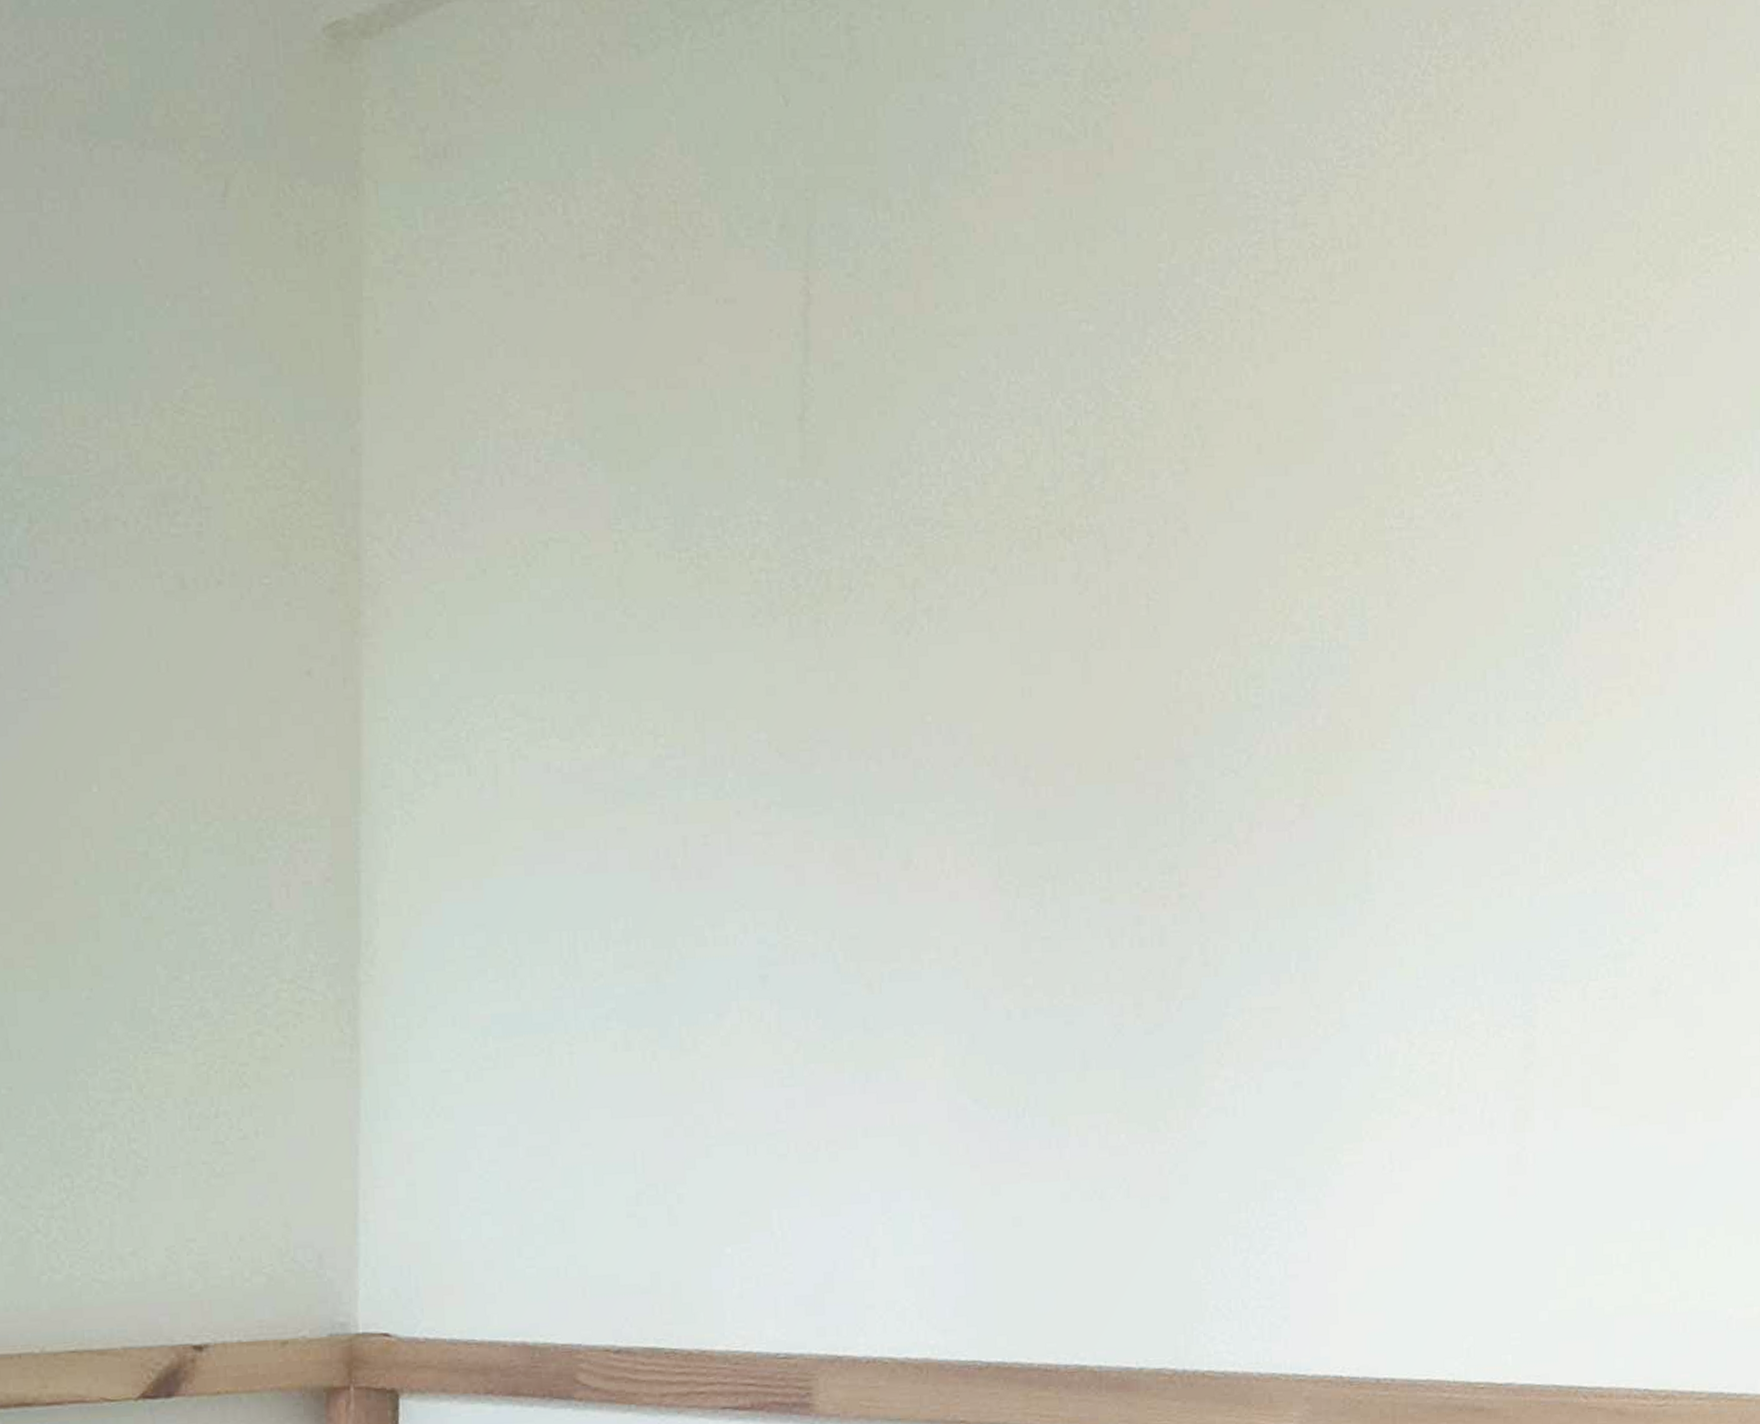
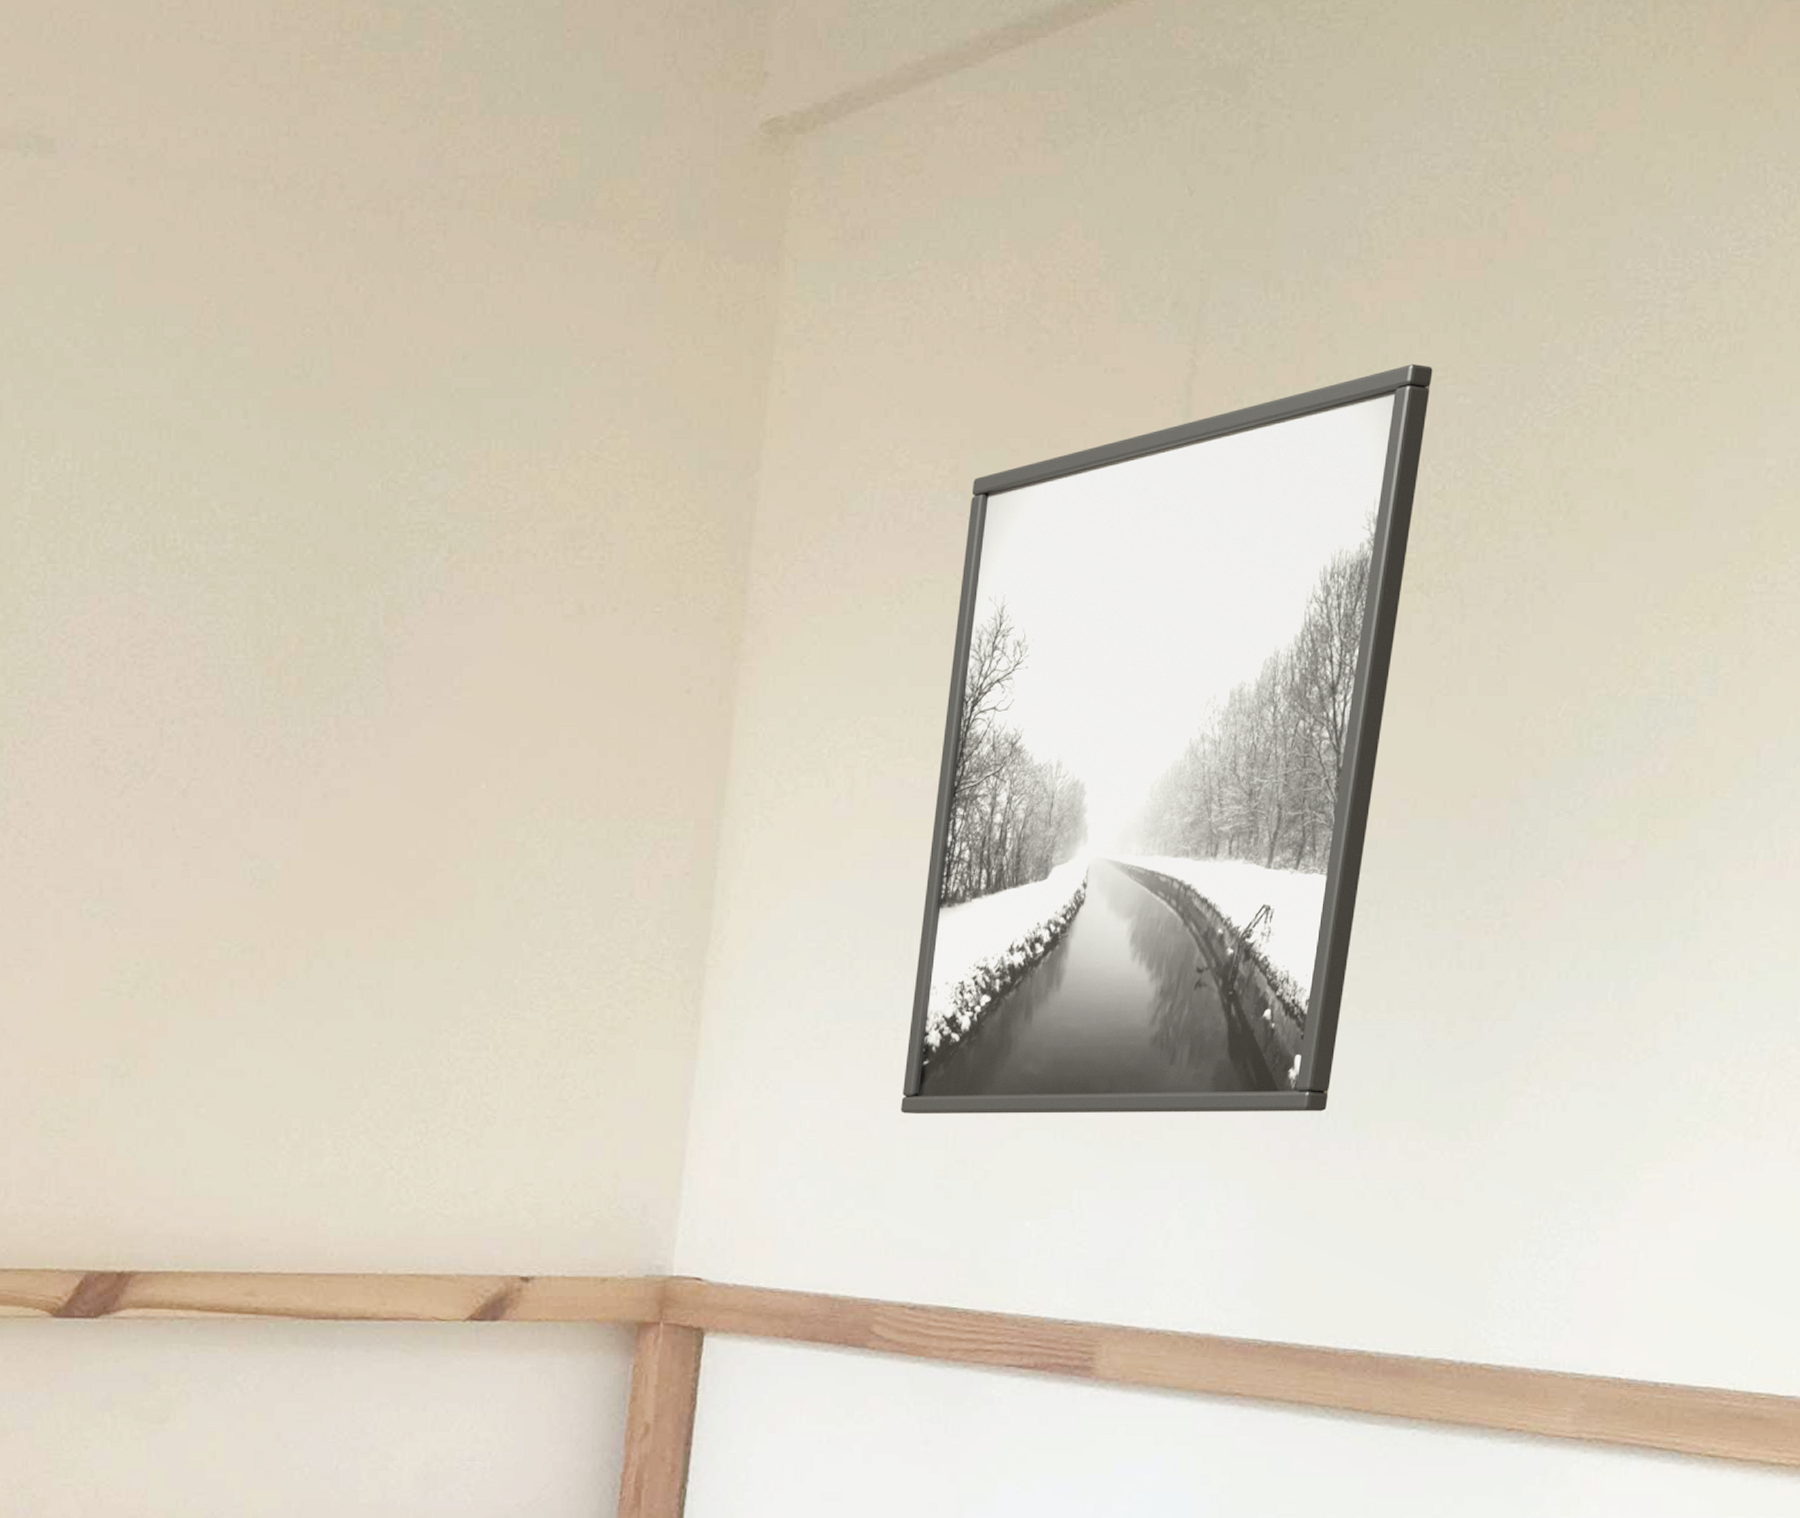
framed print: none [582,288,1053,1137] -> present [901,363,1433,1115]

